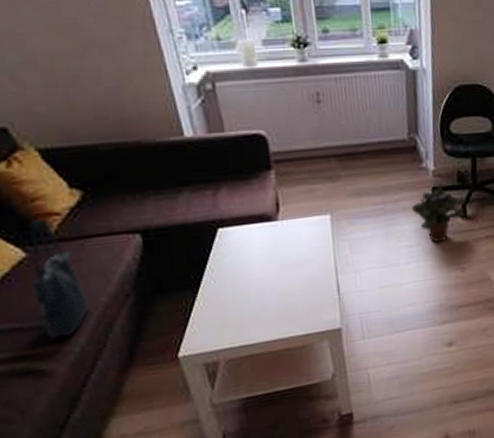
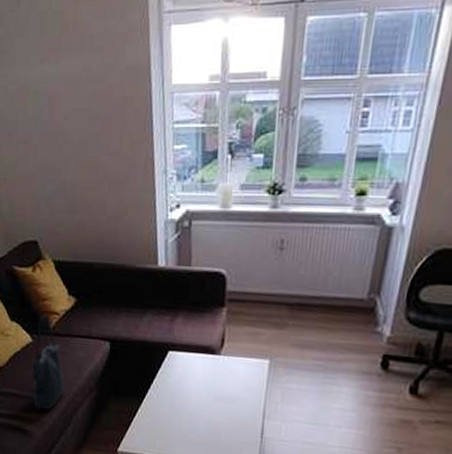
potted plant: present [412,182,467,243] -> none [355,351,422,415]

